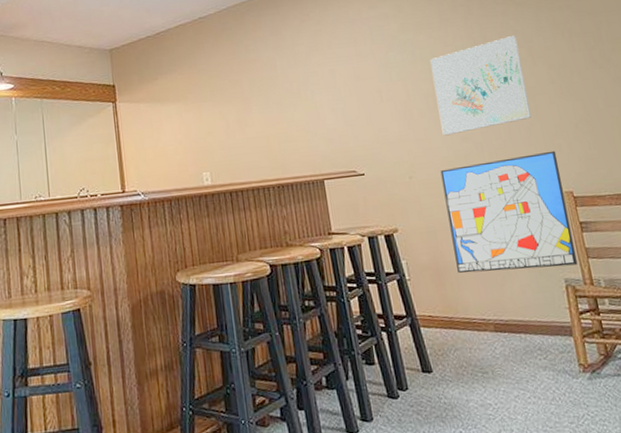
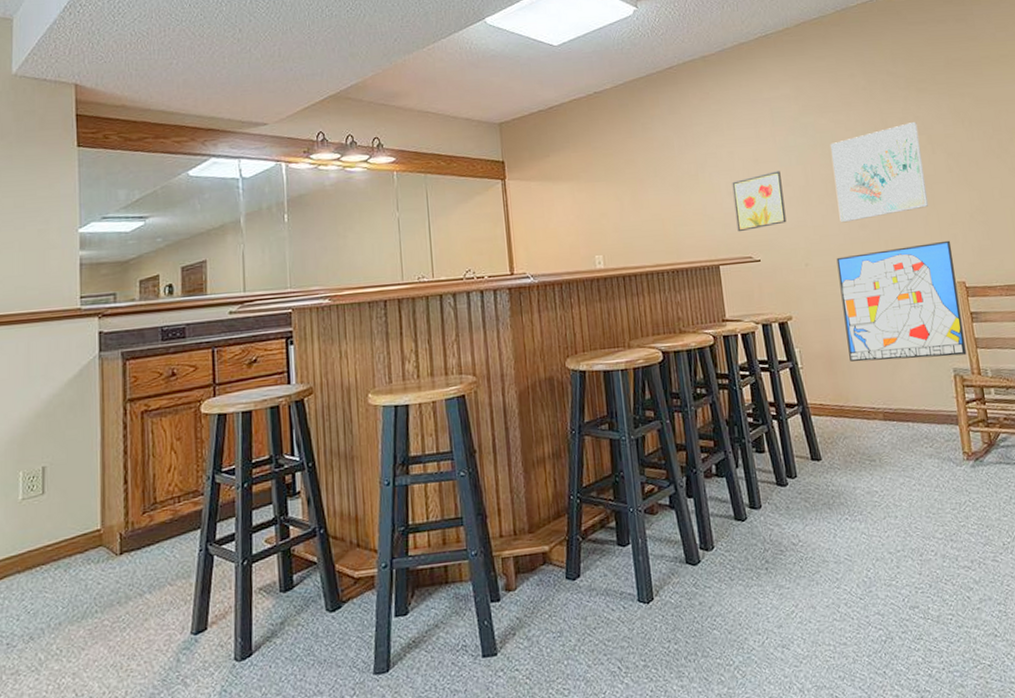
wall art: none [334,87,389,147] -> present [732,171,787,232]

